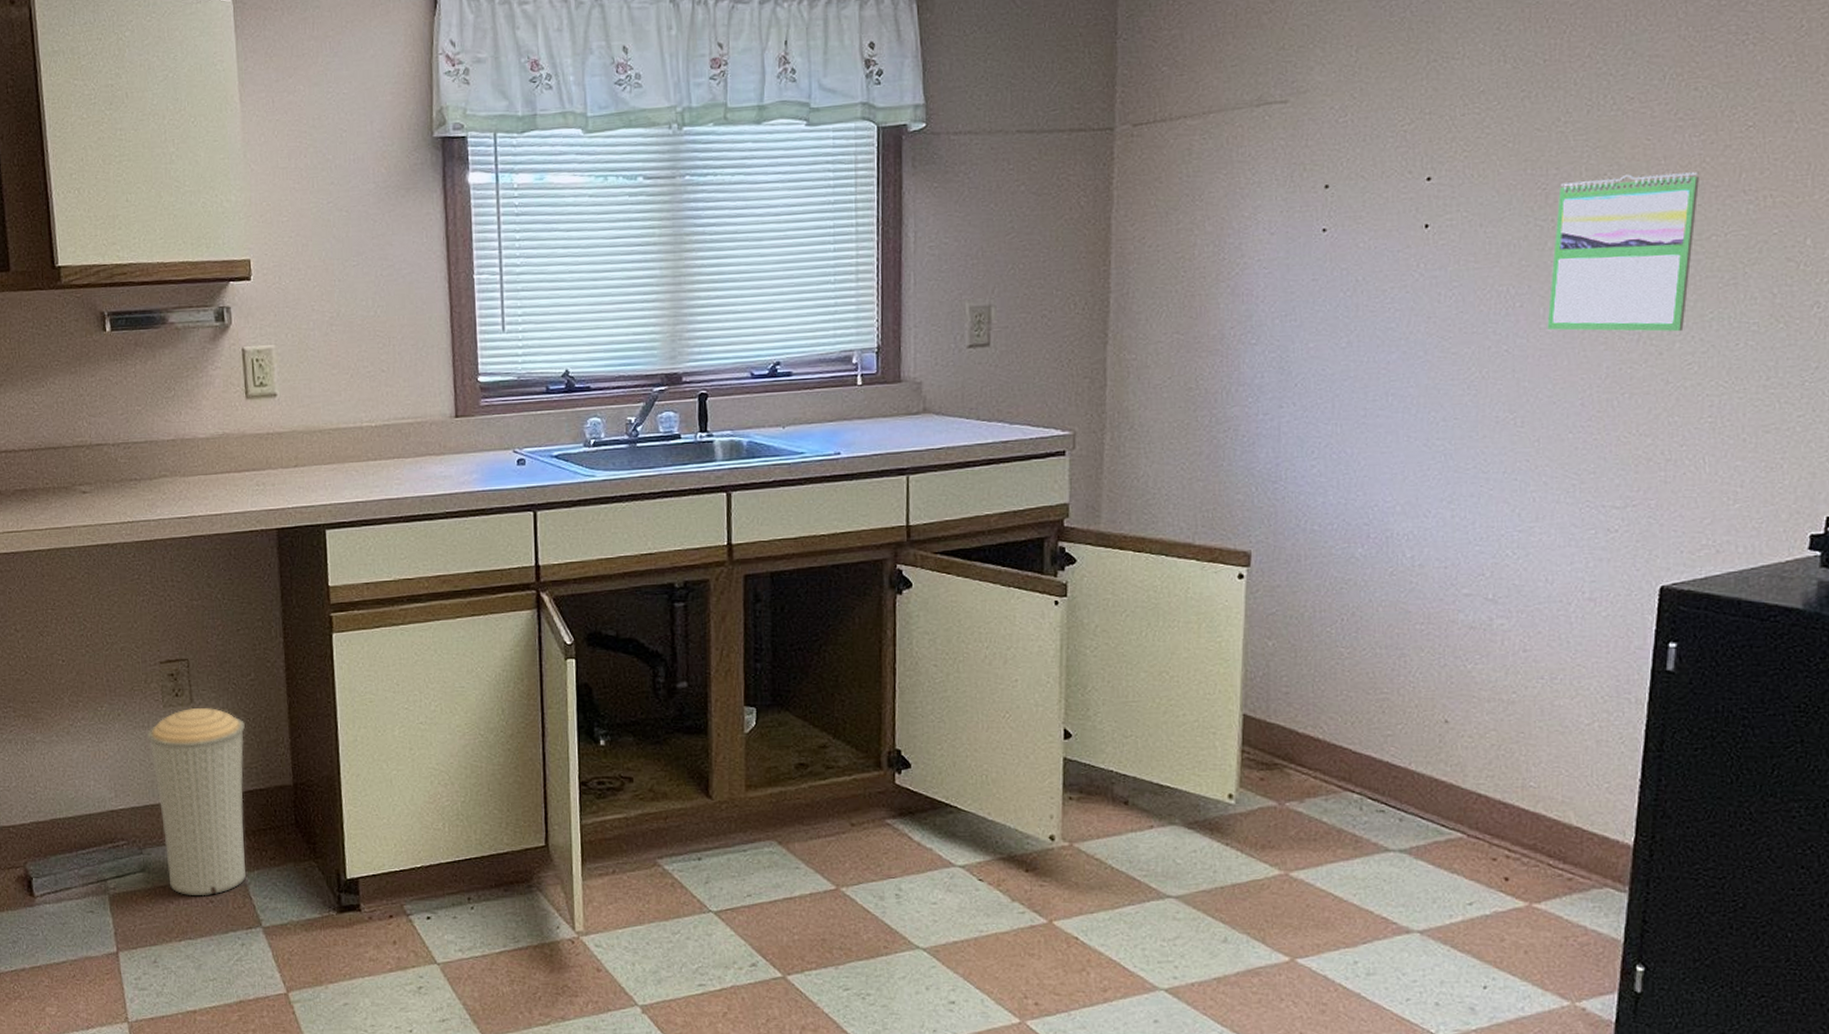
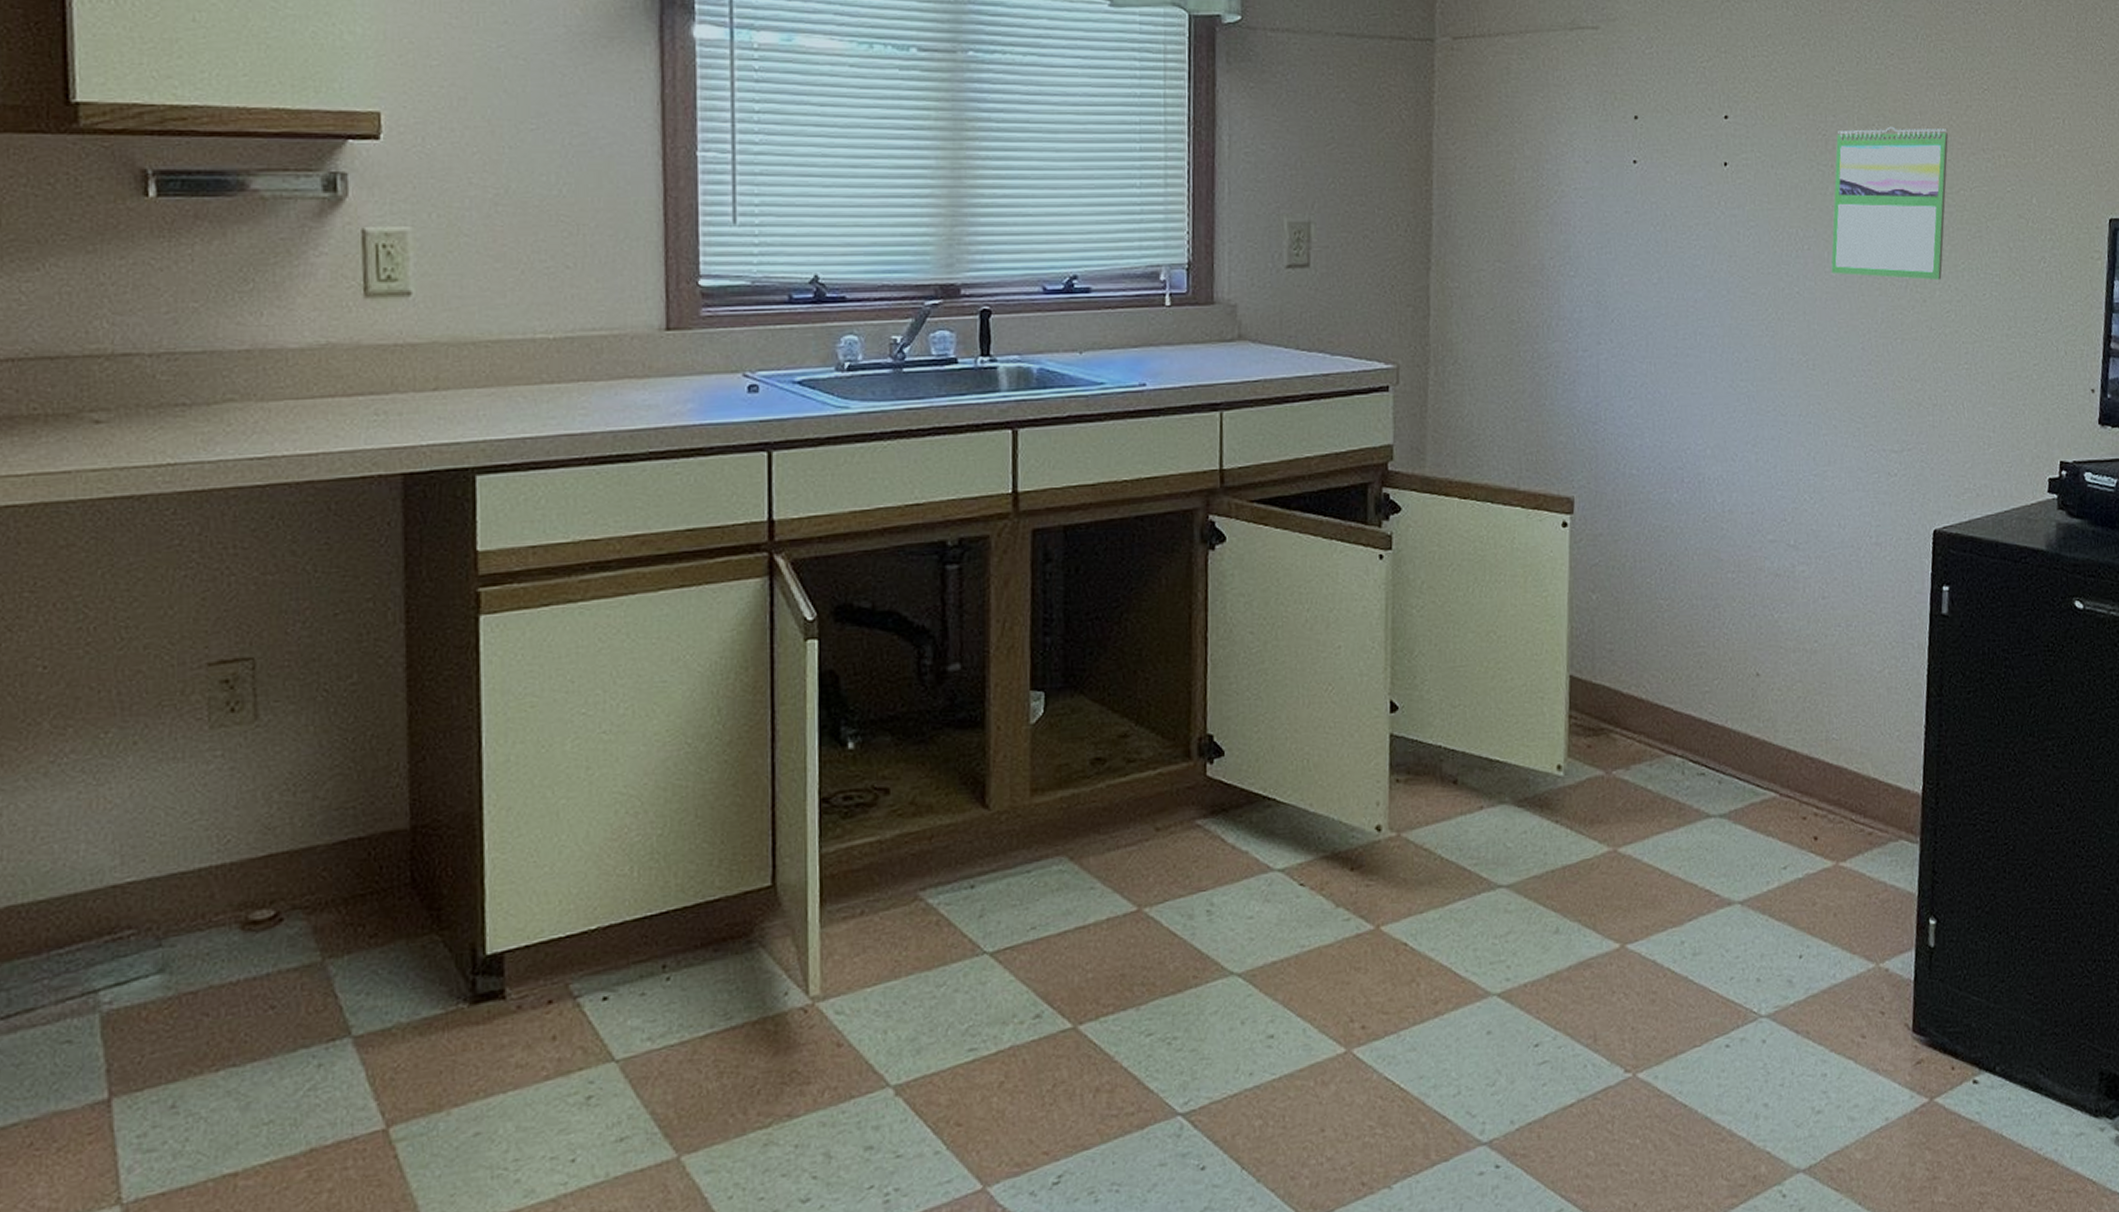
trash can: present [146,707,246,896] -> none [179,726,339,1002]

